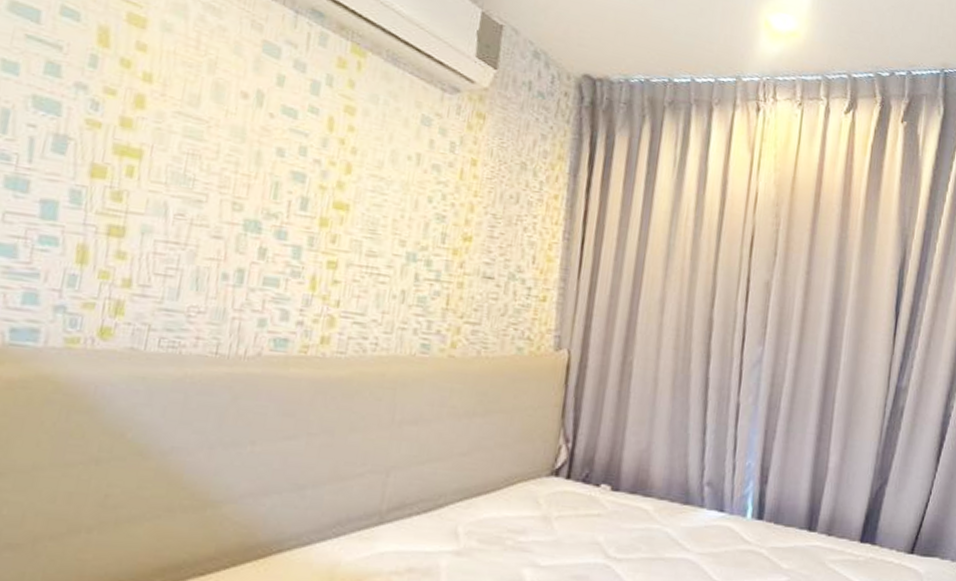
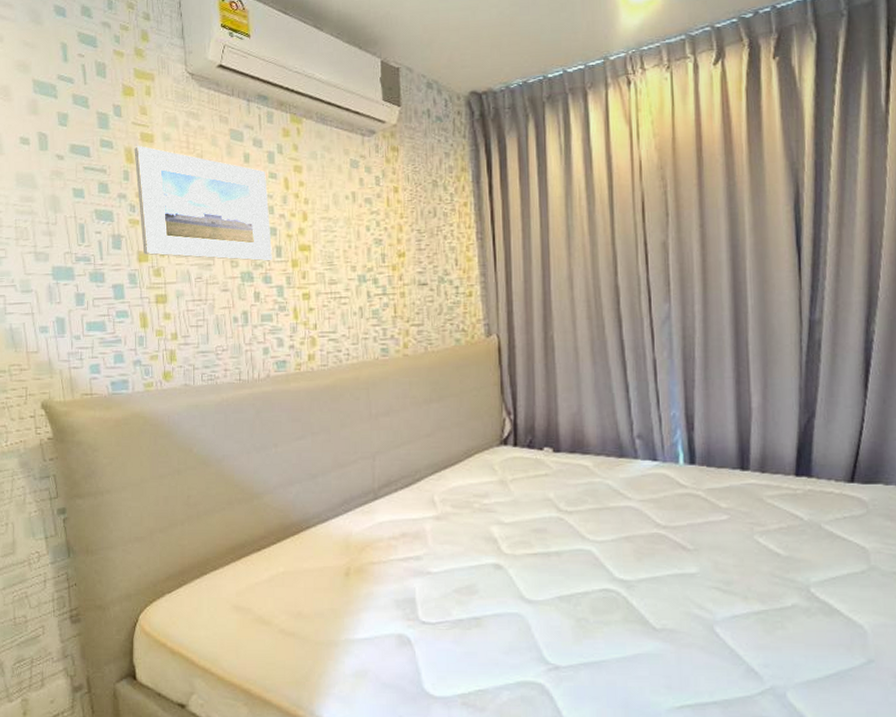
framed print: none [100,27,305,213] -> present [134,146,272,262]

